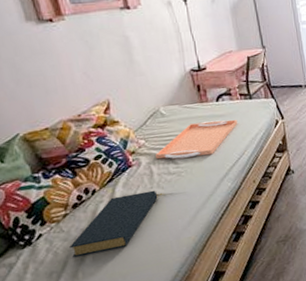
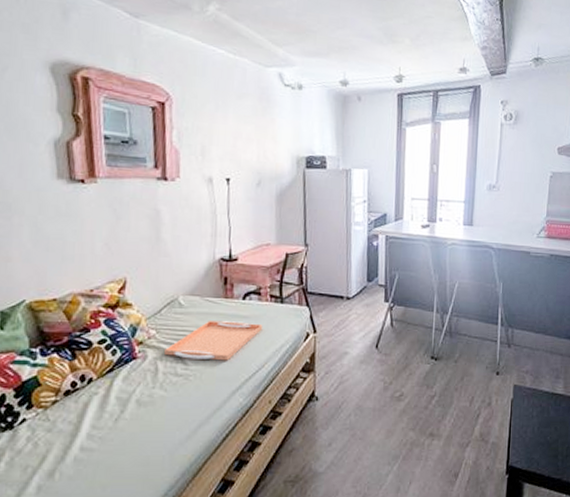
hardback book: present [70,190,158,257] -> none [52,391,159,453]

